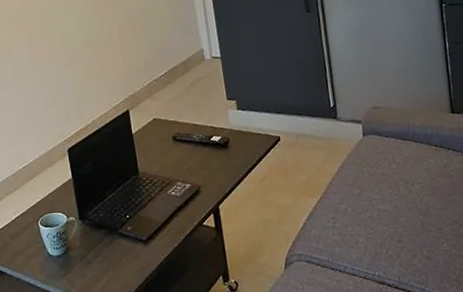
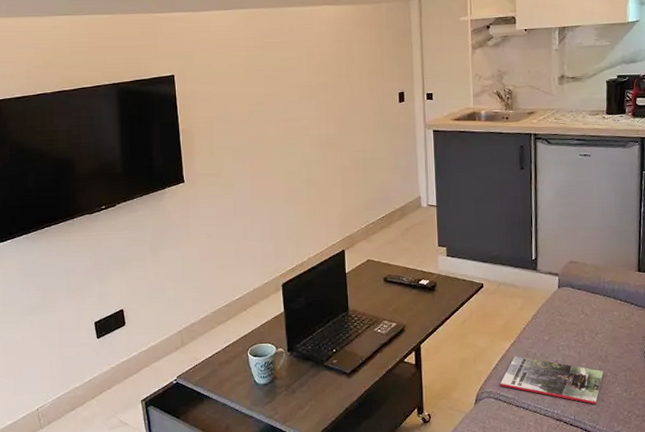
magazine: none [310,213,427,264] -> present [500,356,603,404]

